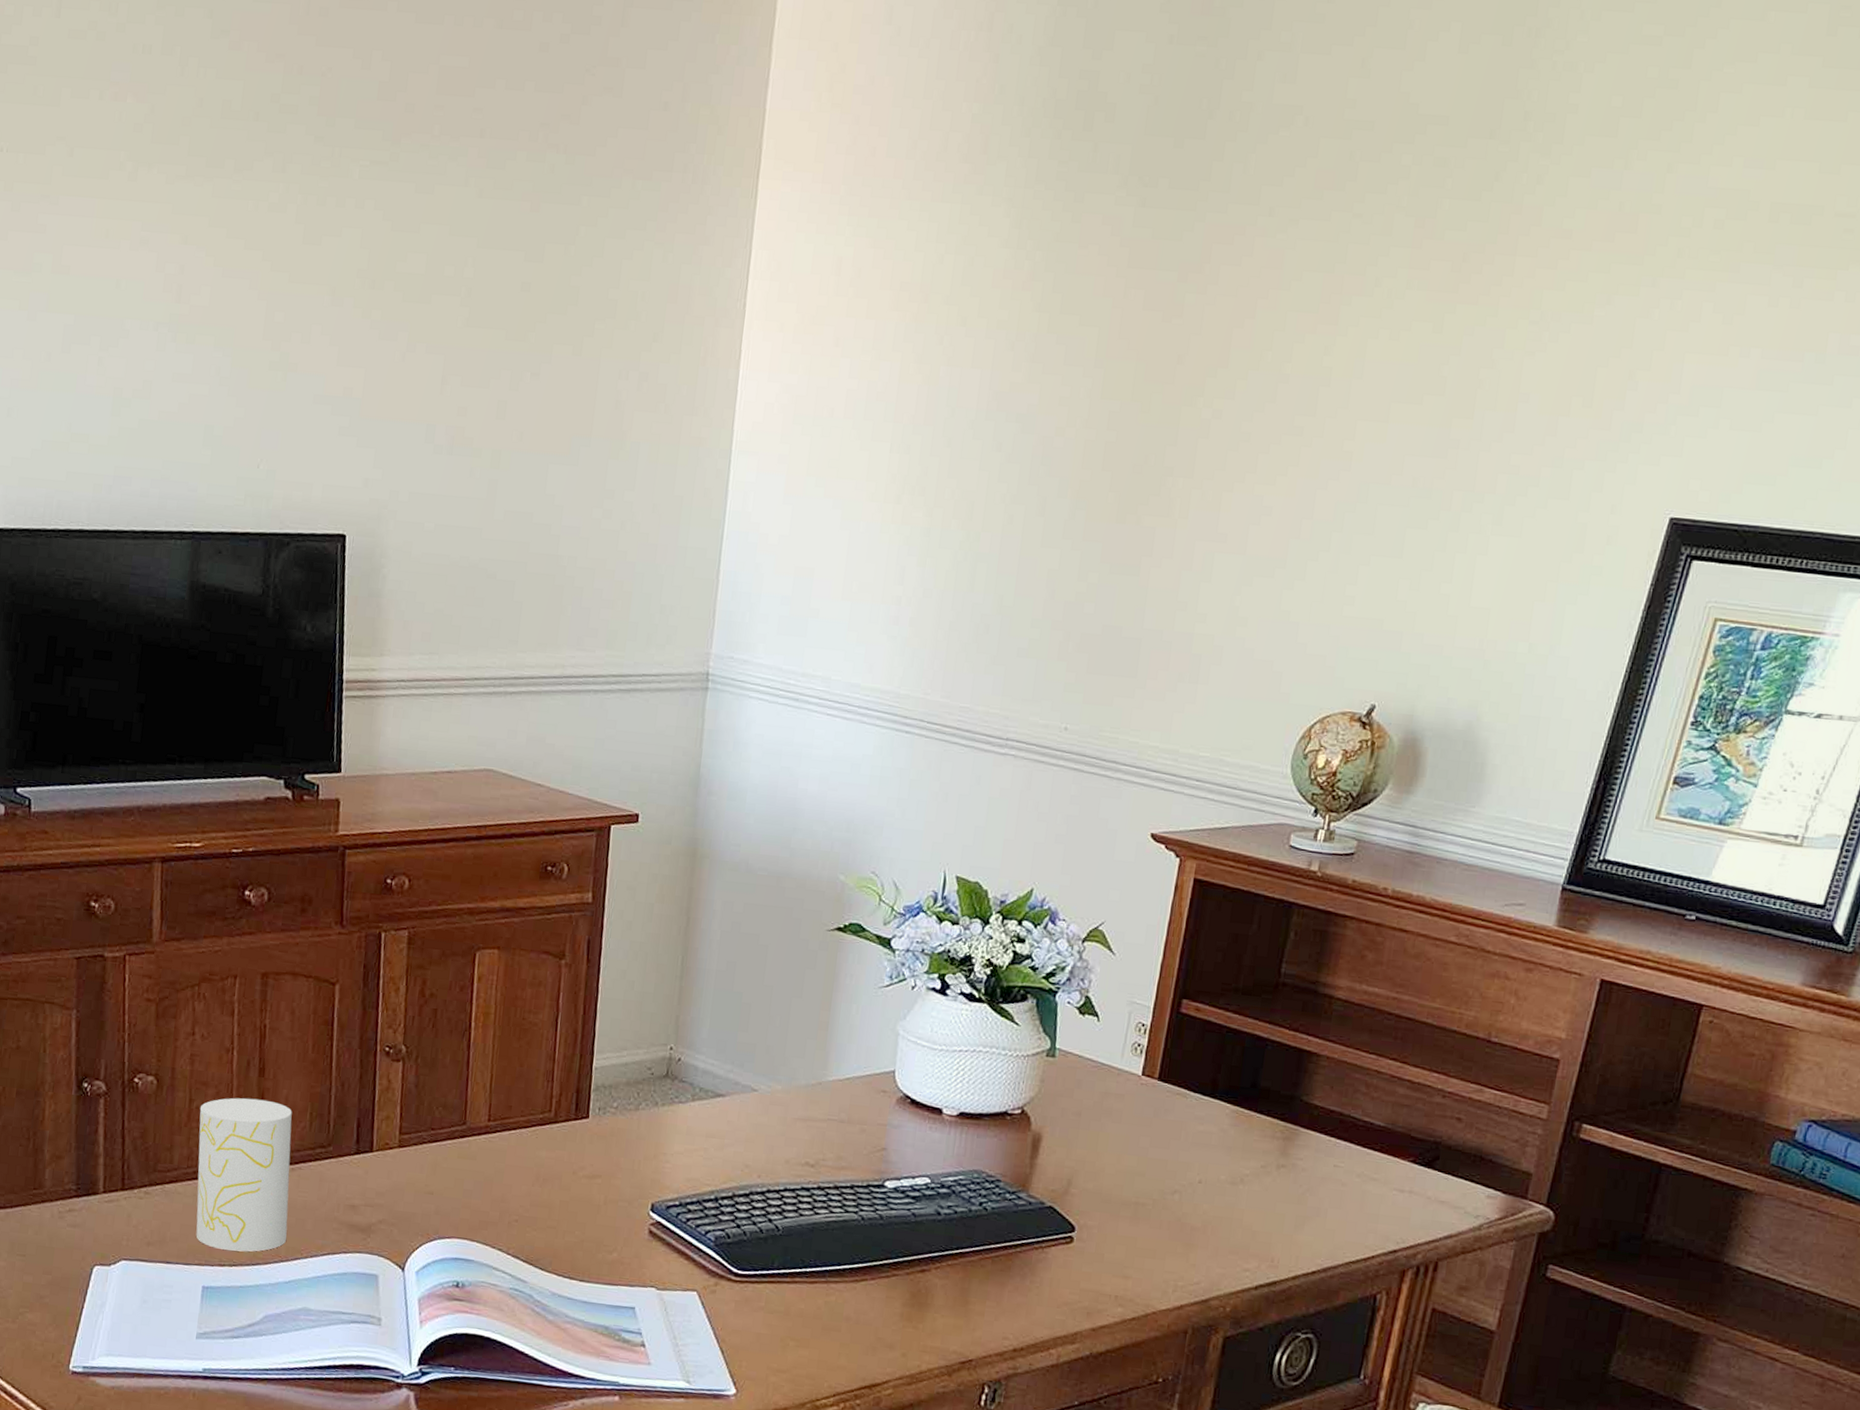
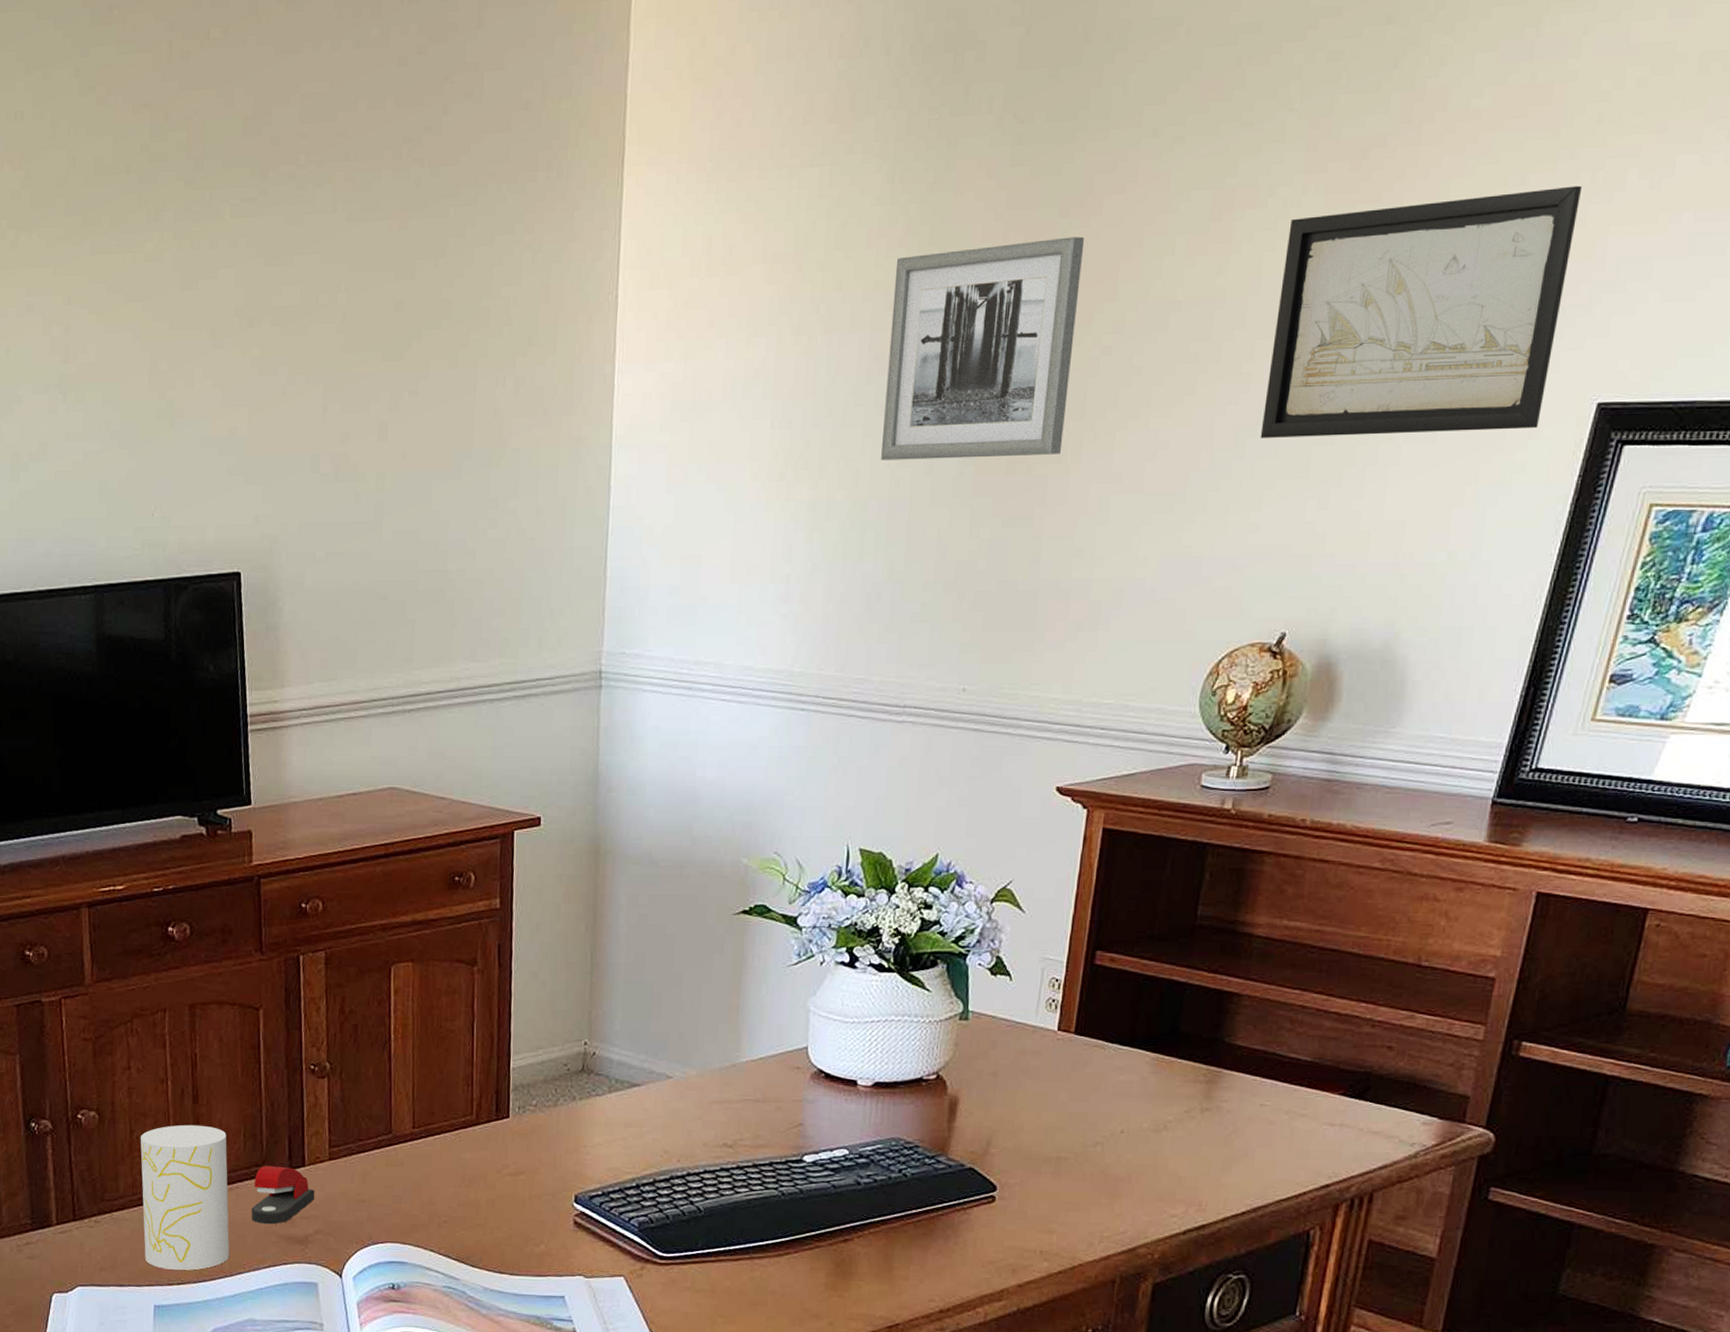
stapler: none [312,1147,382,1210] -> present [251,1165,315,1225]
wall art: none [996,300,1201,509] -> present [881,236,1085,461]
wall art: none [1358,310,1663,535] -> present [1260,185,1583,438]

